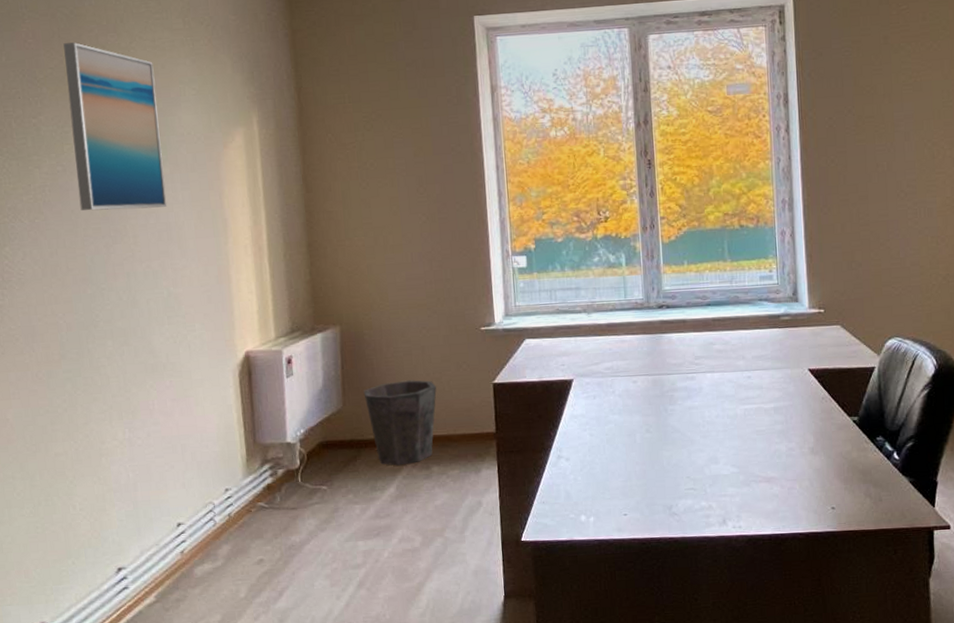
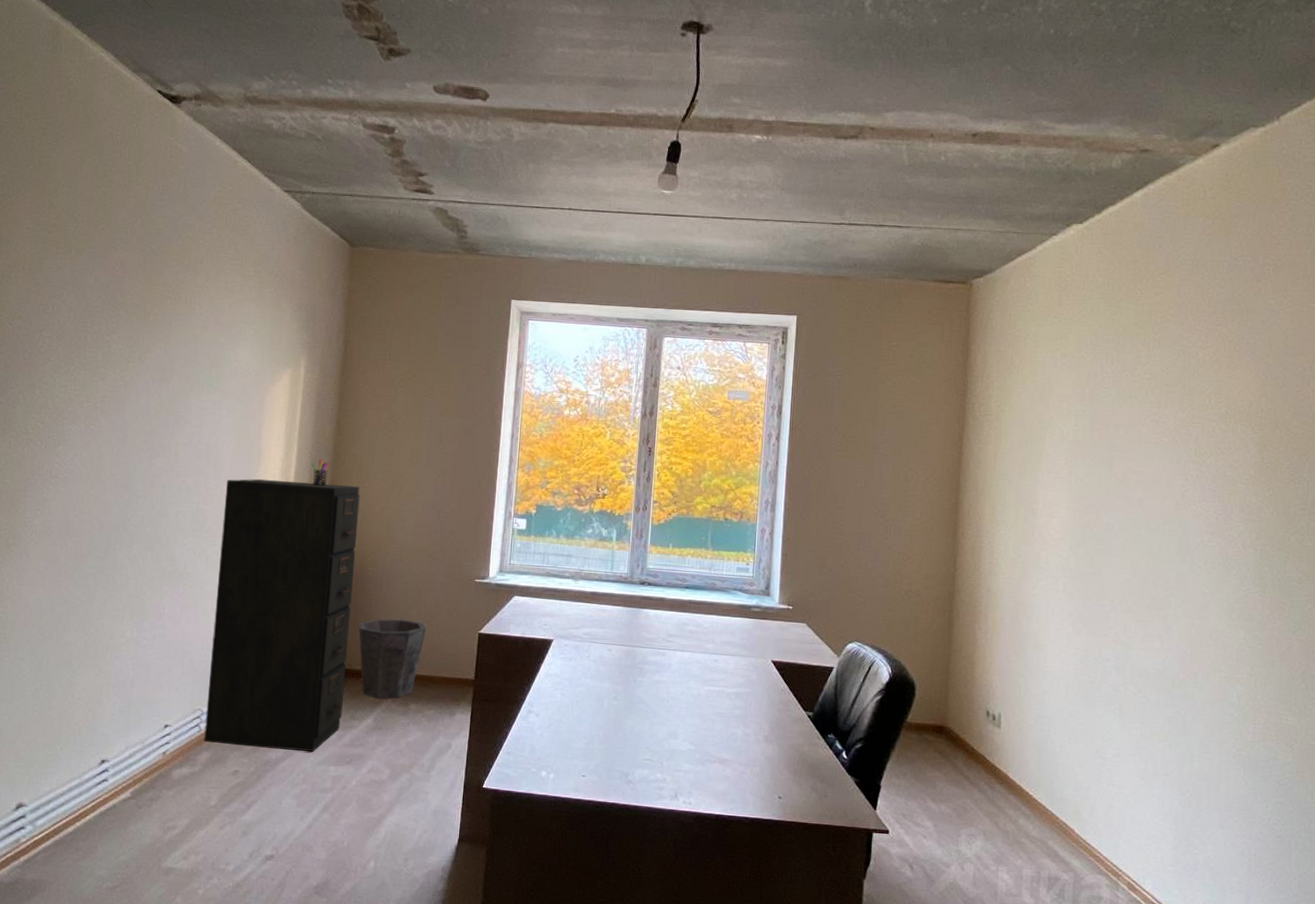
wall art: present [63,42,167,211] -> none [133,275,222,430]
filing cabinet: none [195,246,362,535] -> present [204,478,360,752]
pen holder: none [283,222,304,251] -> present [311,459,328,486]

